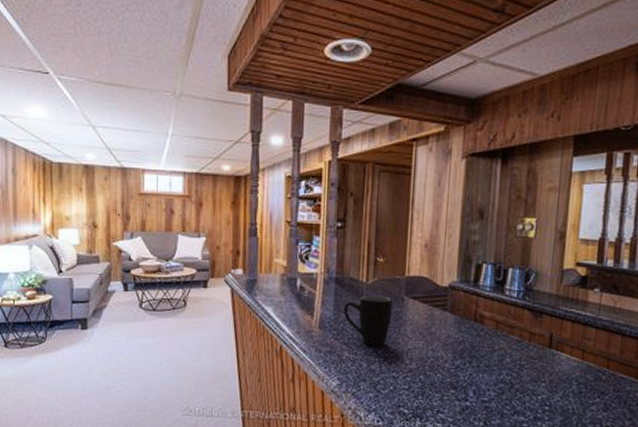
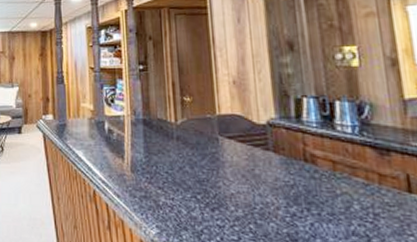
mug: present [343,295,393,347] -> none [154,136,208,191]

